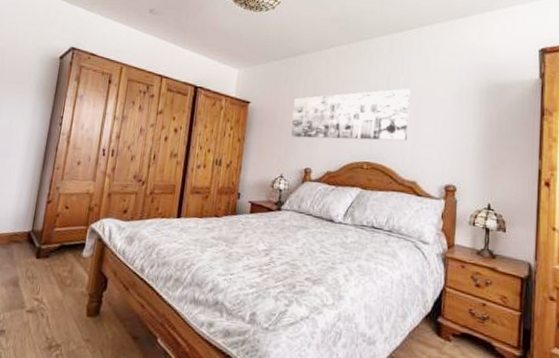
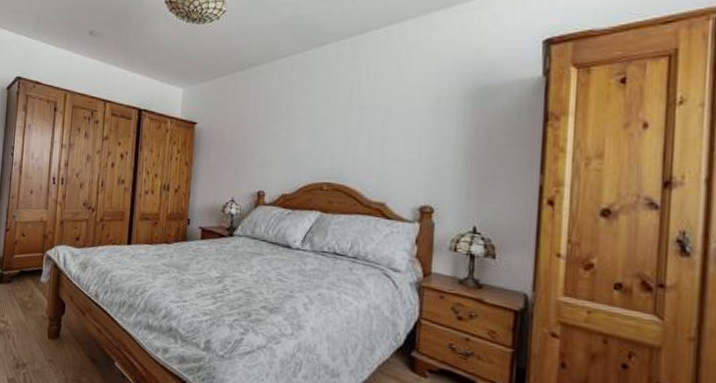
wall art: present [290,88,411,141] -> none [241,98,378,159]

